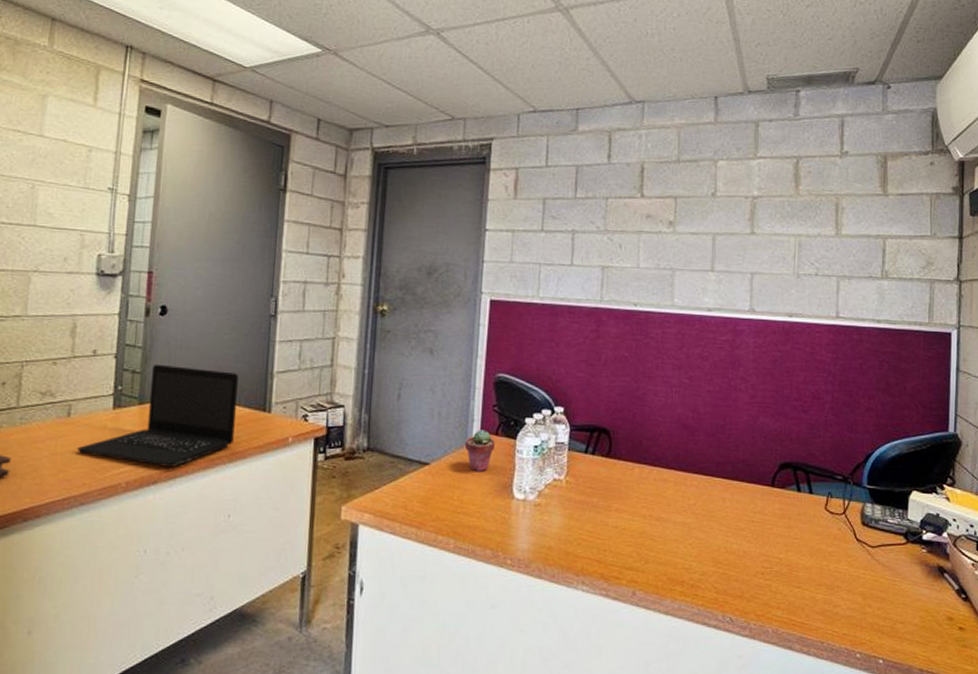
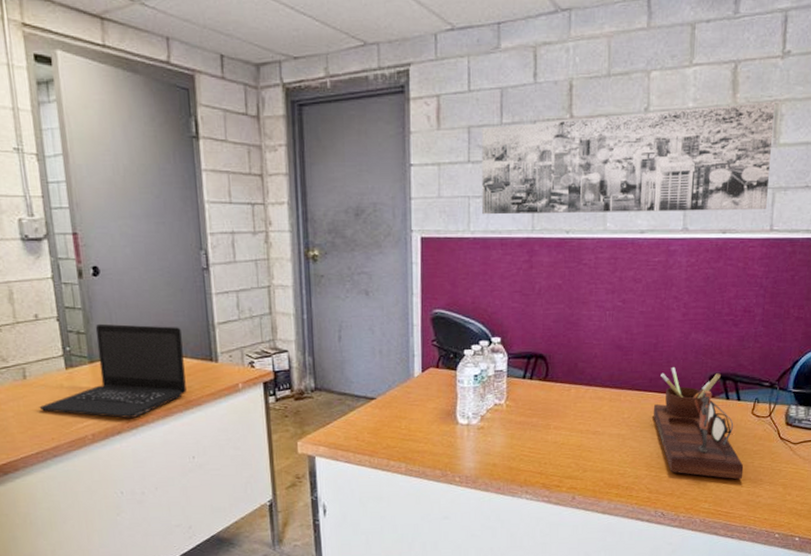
potted succulent: present [464,429,495,472] -> none [407,364,436,403]
wall art: none [552,195,836,297] -> present [482,101,776,215]
desk organizer: none [720,452,819,585] -> present [653,367,744,480]

